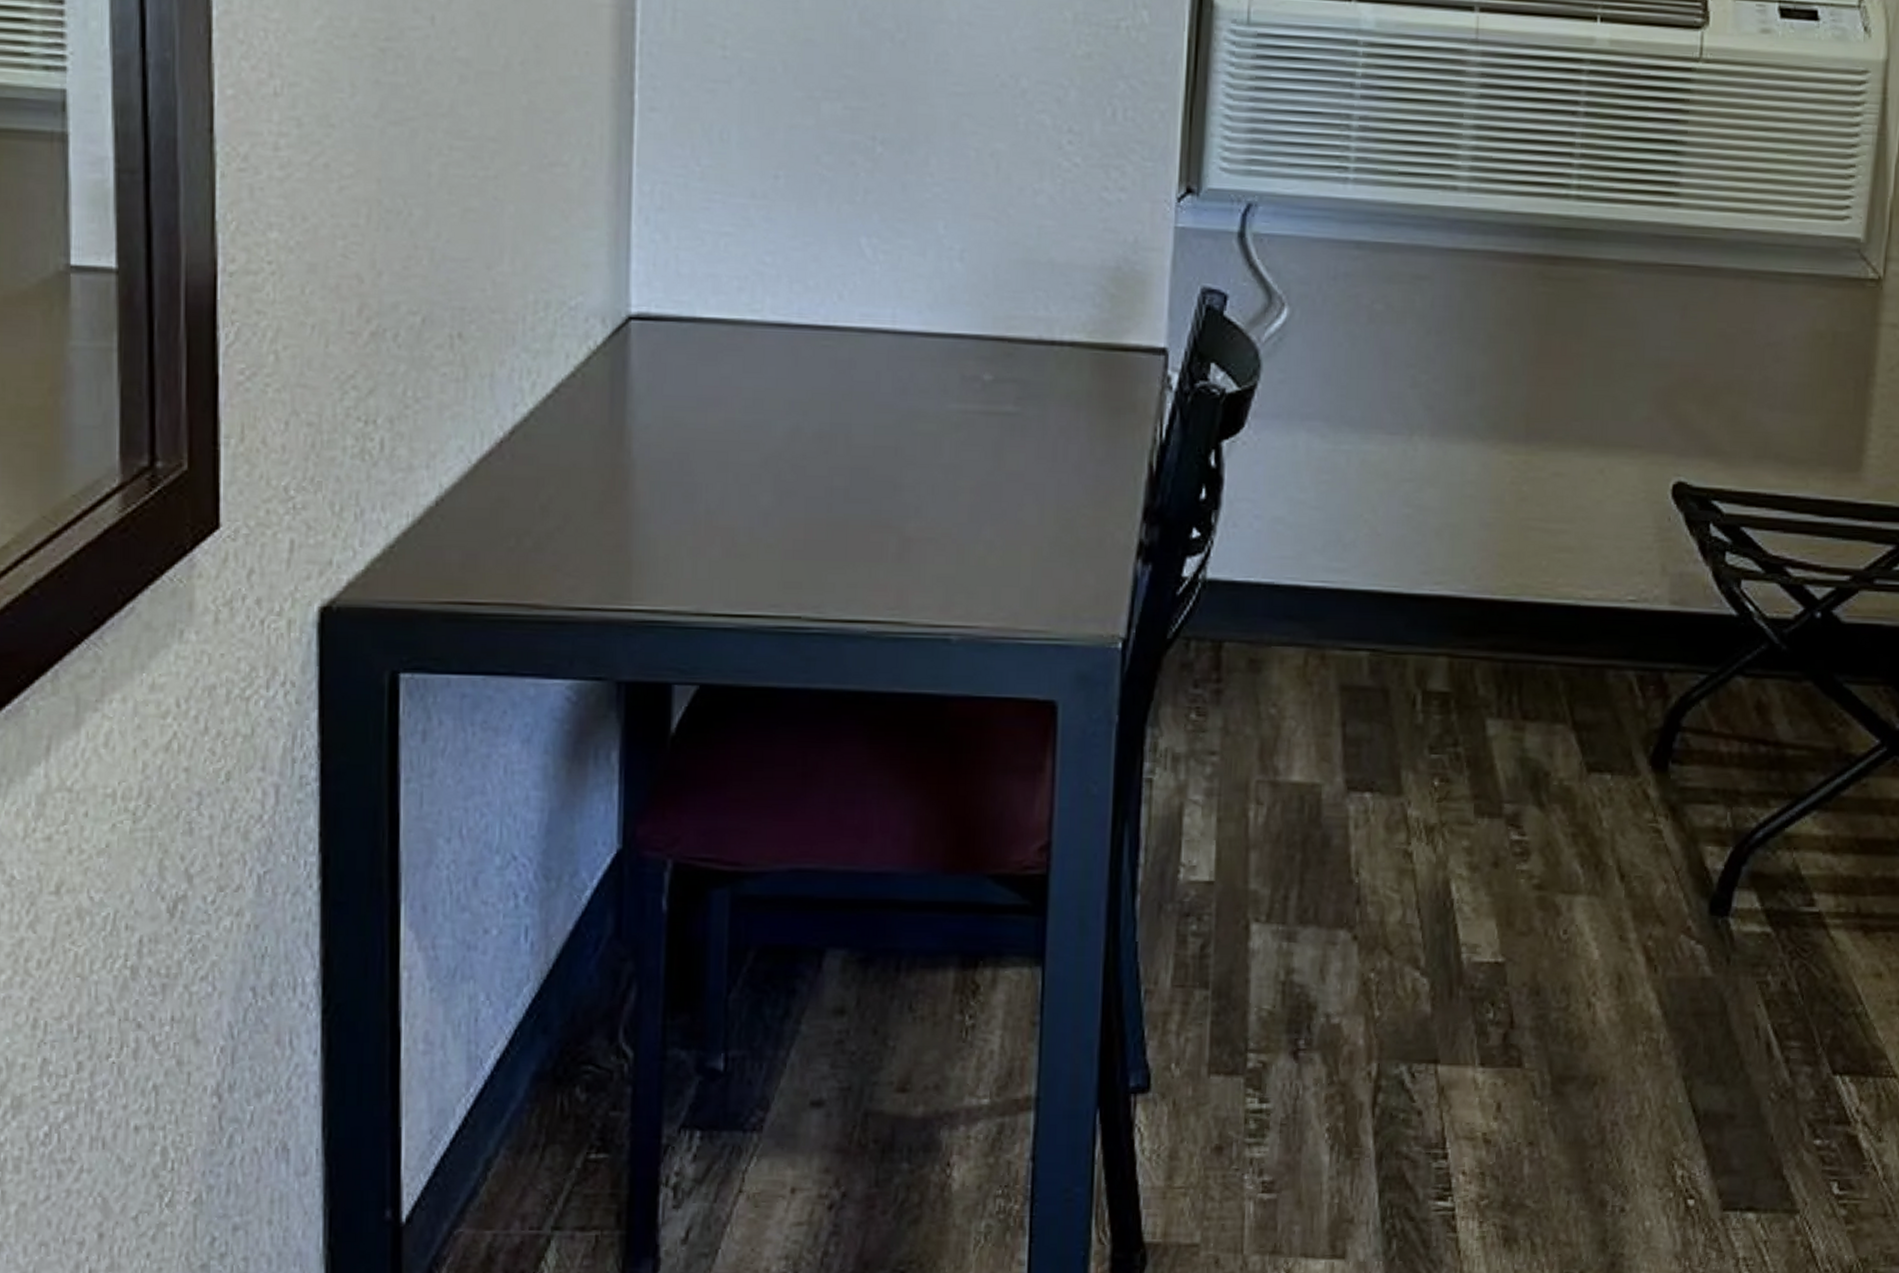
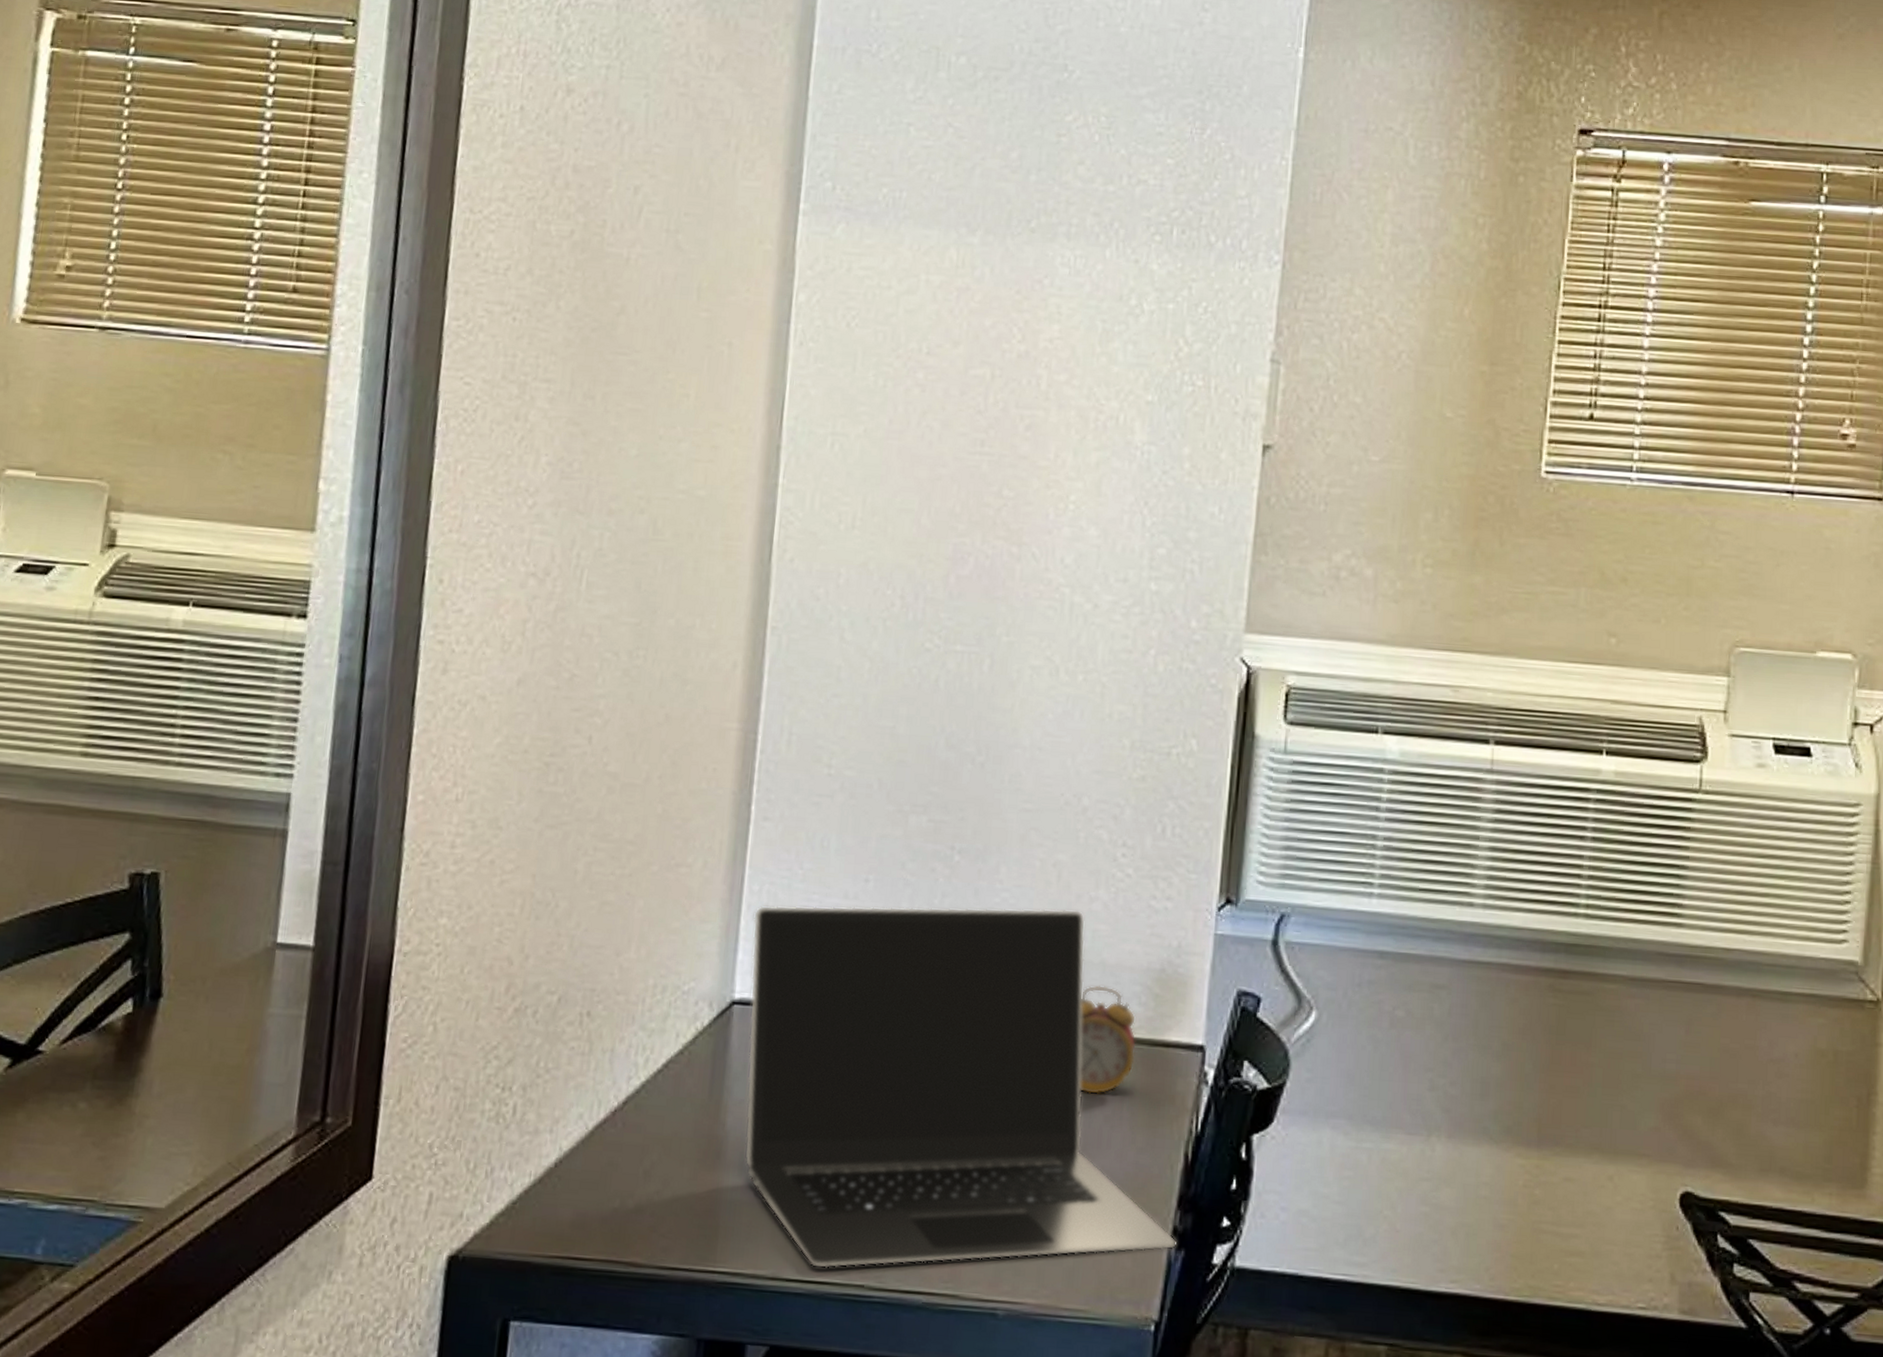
laptop: none [646,203,1144,602] -> present [744,905,1177,1269]
alarm clock: none [1028,287,1092,404] -> present [1079,985,1136,1094]

